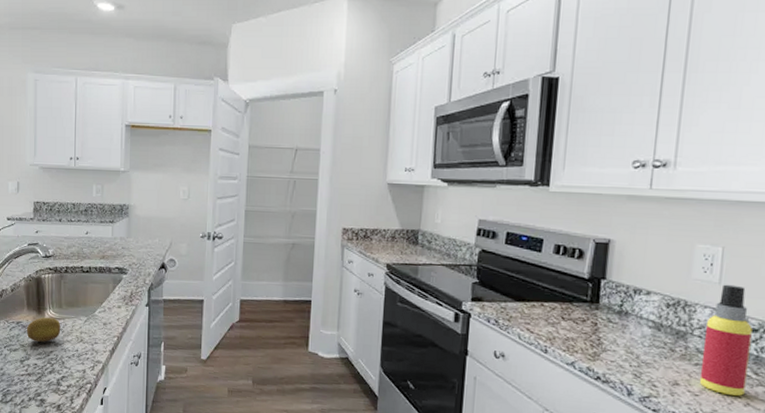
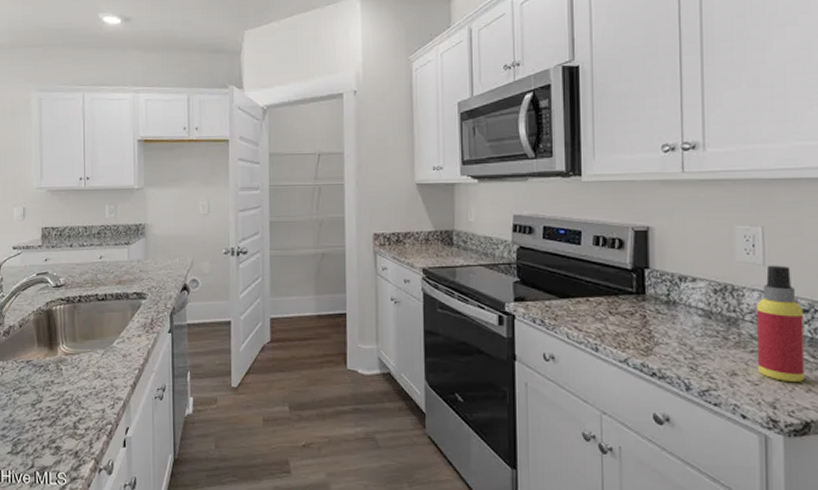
fruit: present [26,317,61,342] -> none [37,353,76,381]

